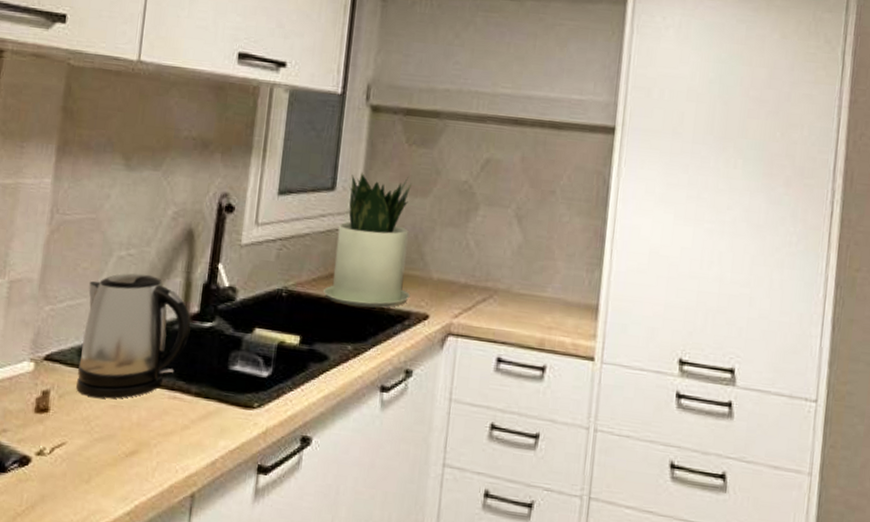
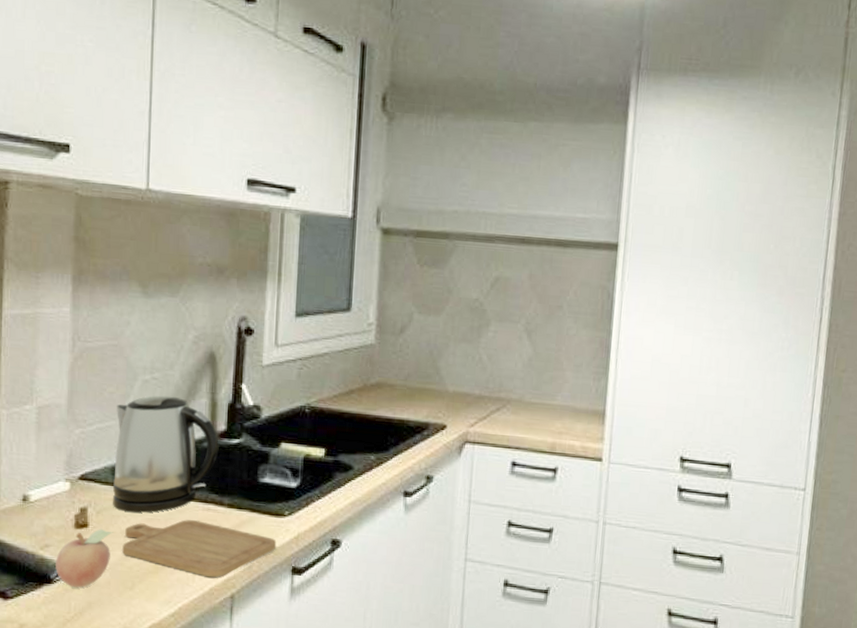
fruit: none [11,414,74,478] -> present [55,529,113,588]
chopping board: none [81,408,243,474] -> present [122,520,277,578]
planter: present [323,172,413,308] -> none [345,293,428,421]

